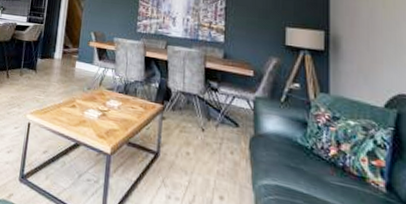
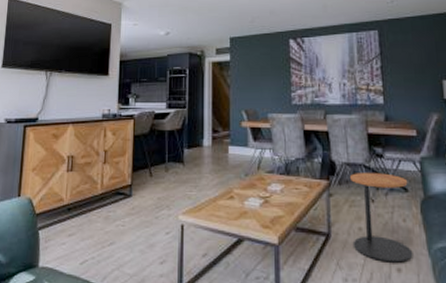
side table: none [179,102,240,192] -> present [349,173,413,263]

